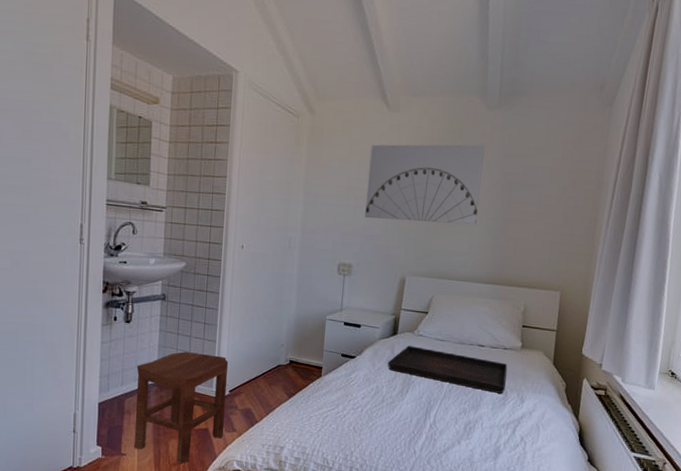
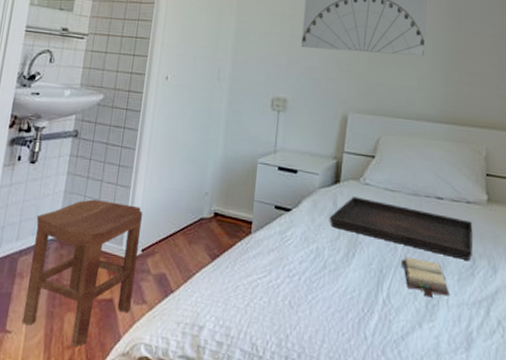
hardback book: none [446,391,485,422] -> present [401,256,450,298]

